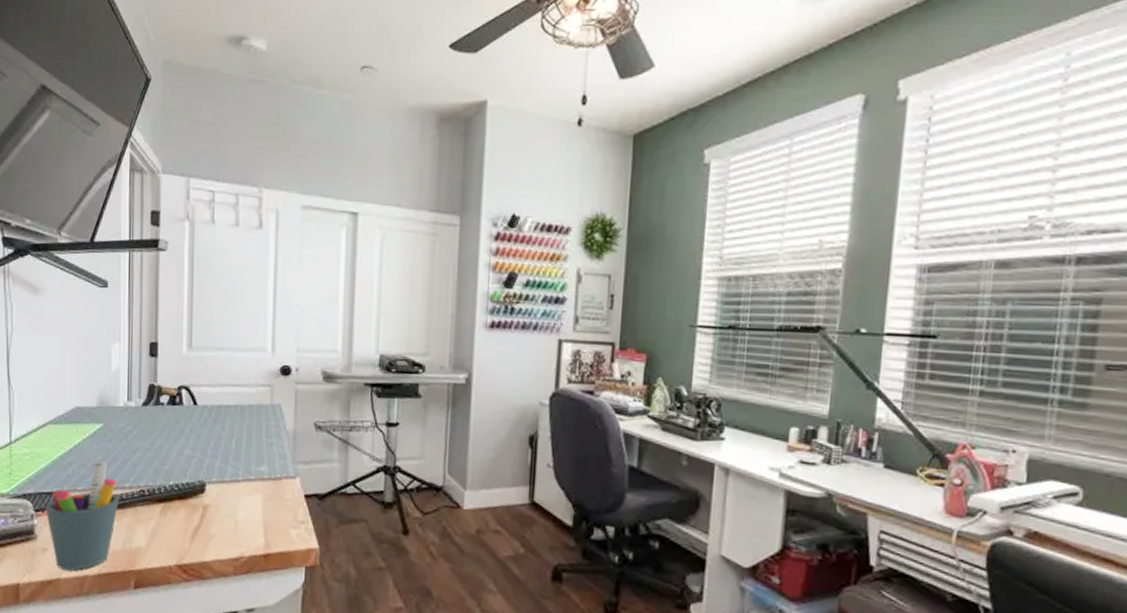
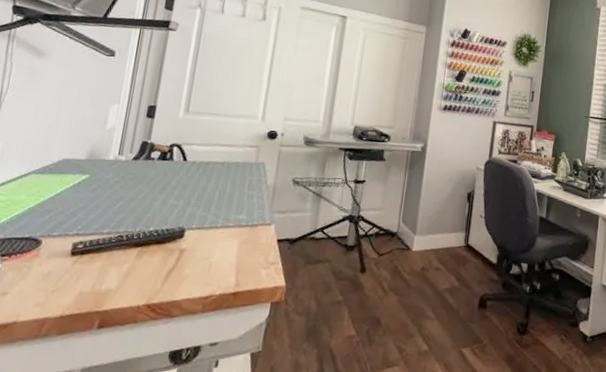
pen holder: present [45,461,120,571] -> none [12,209,97,314]

